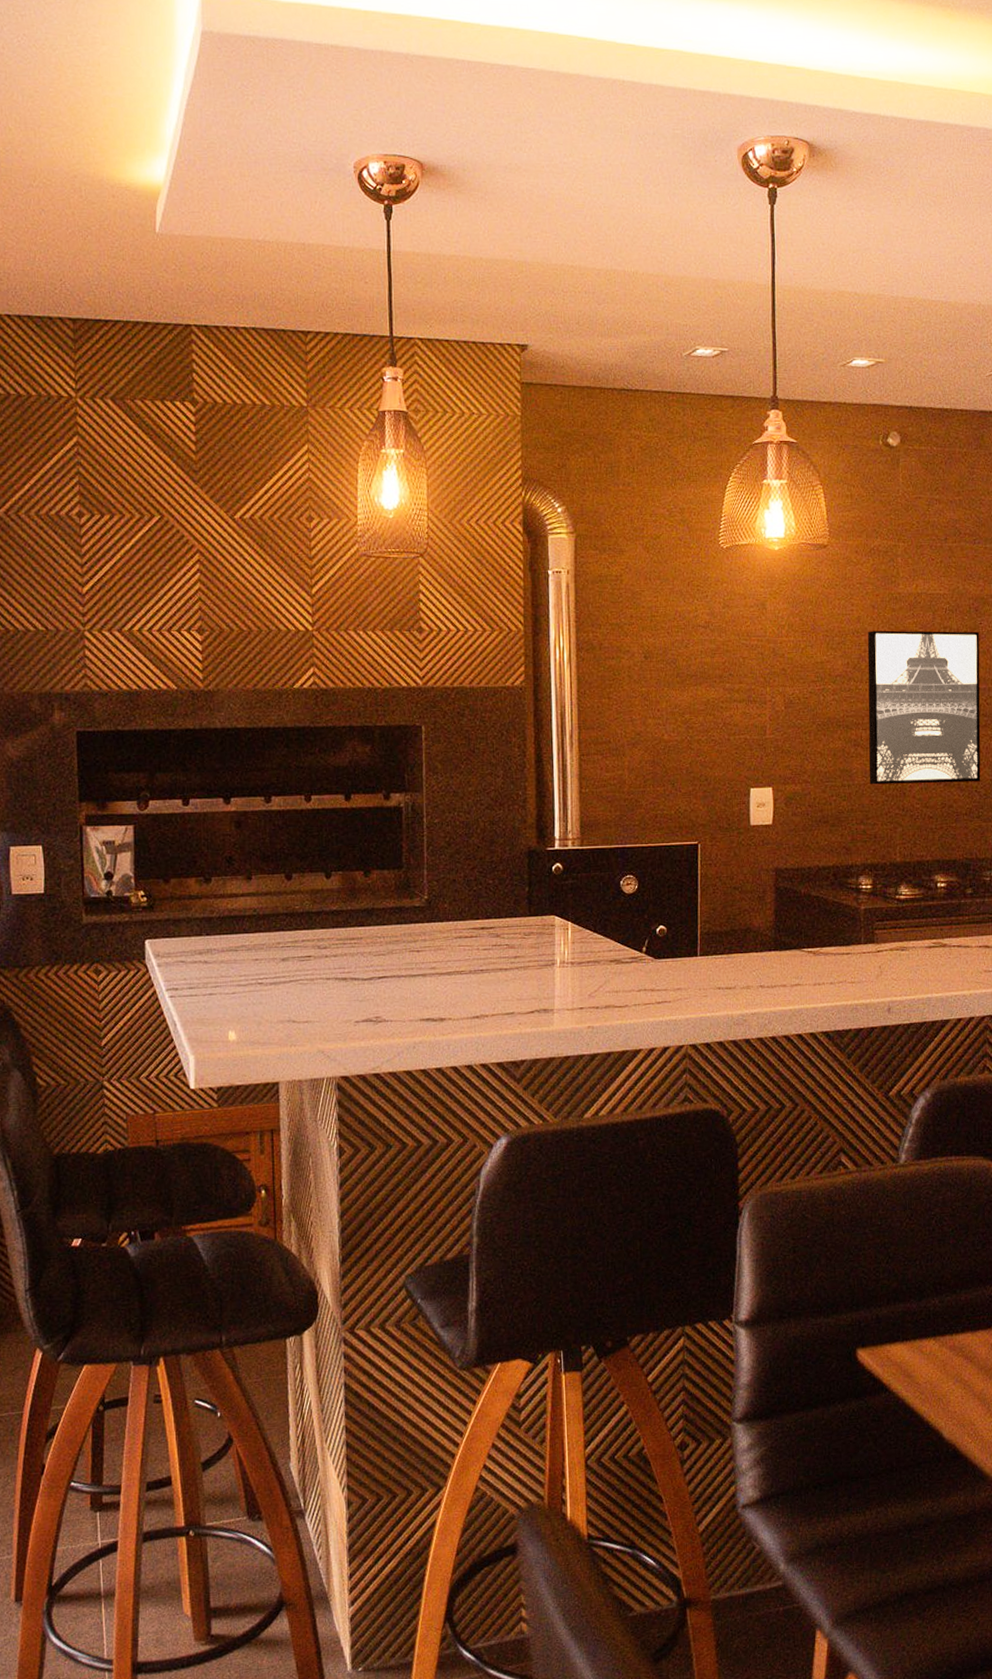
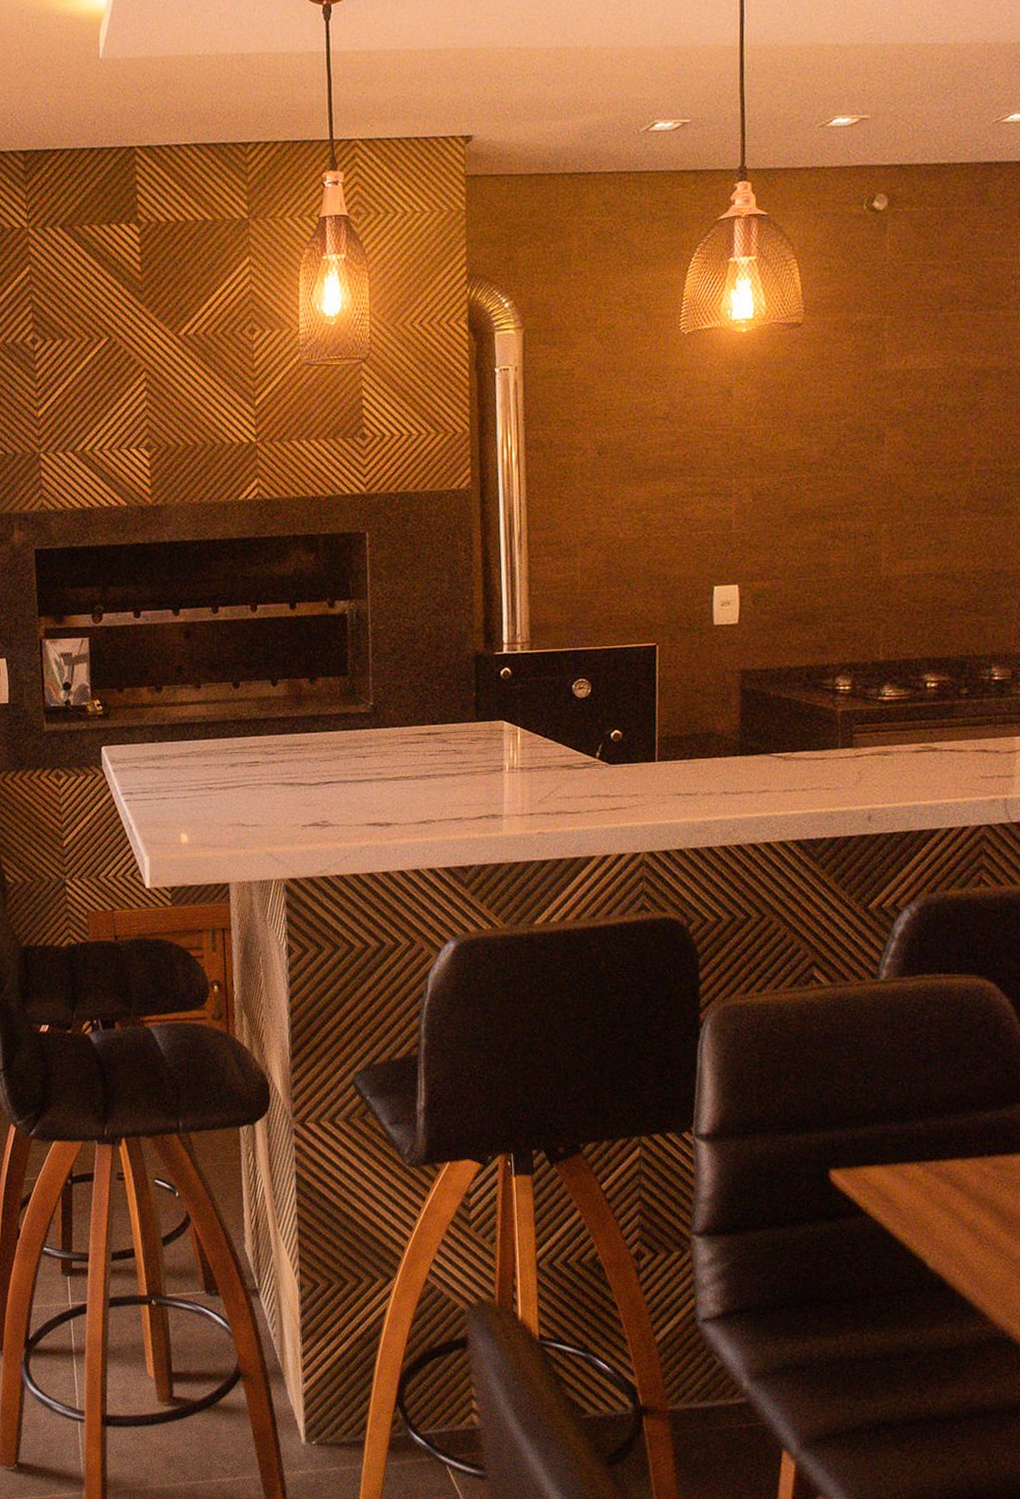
wall art: present [867,630,981,785] -> none [847,408,980,579]

